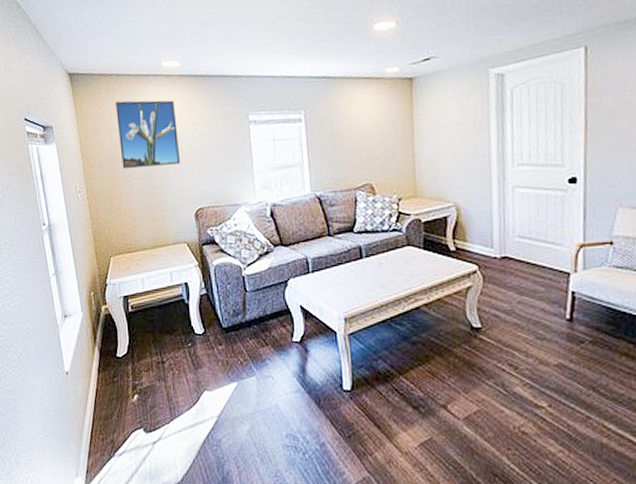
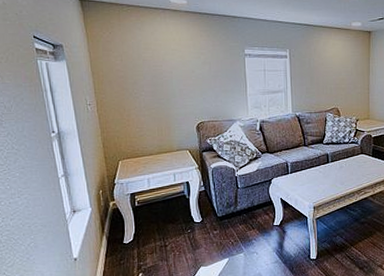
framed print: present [116,100,181,168] -> none [126,28,185,86]

